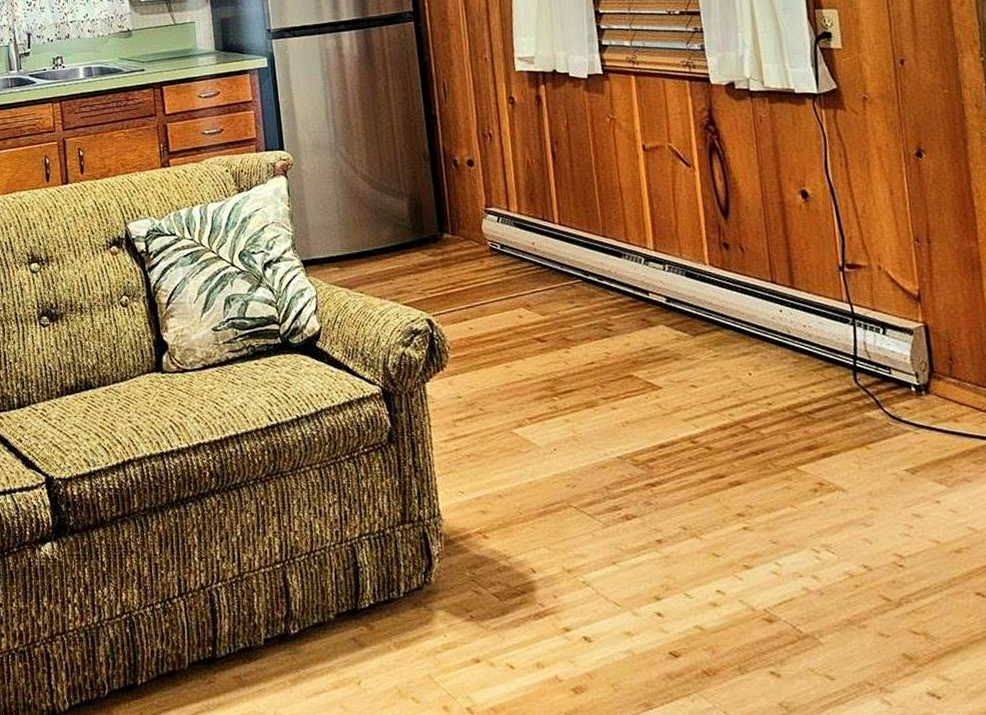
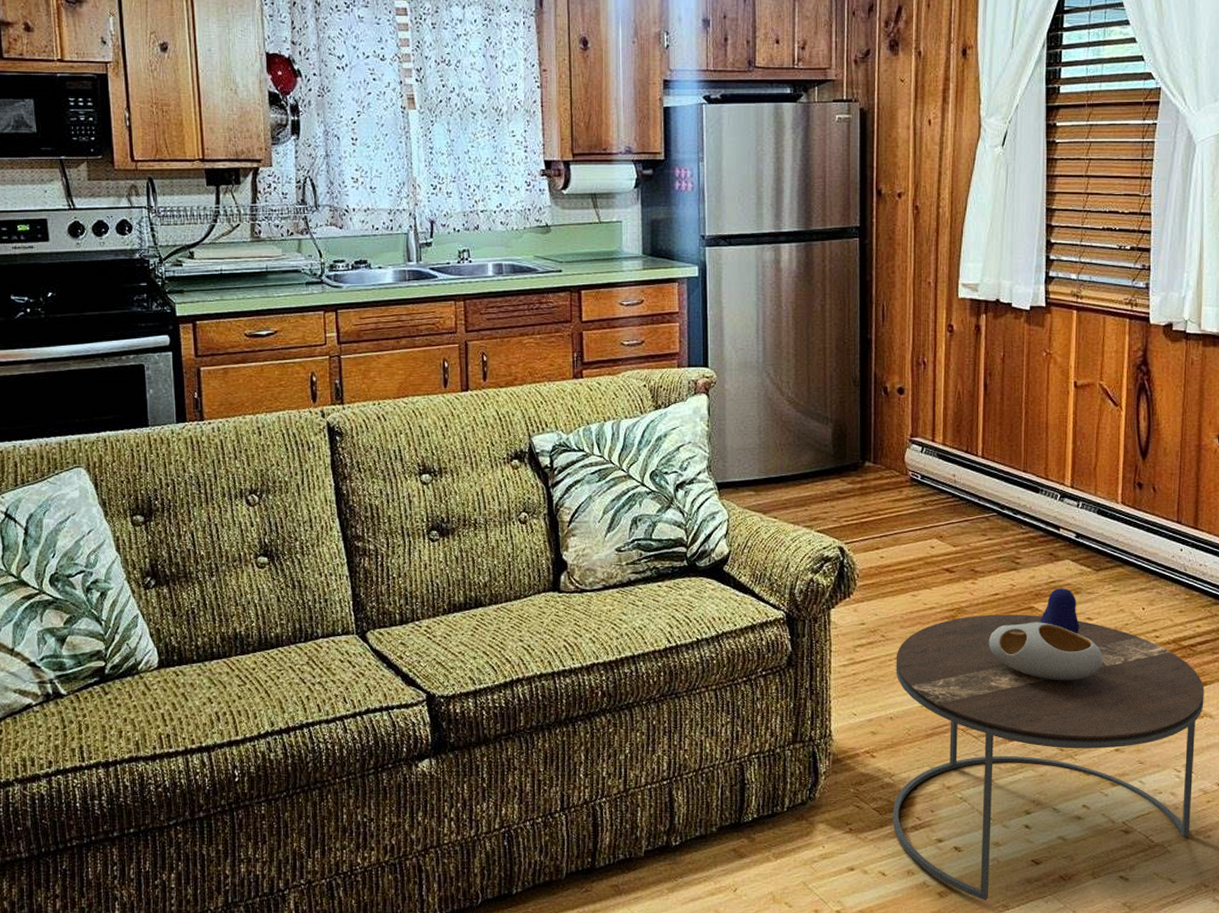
side table: none [497,355,842,699] -> present [892,588,1204,901]

